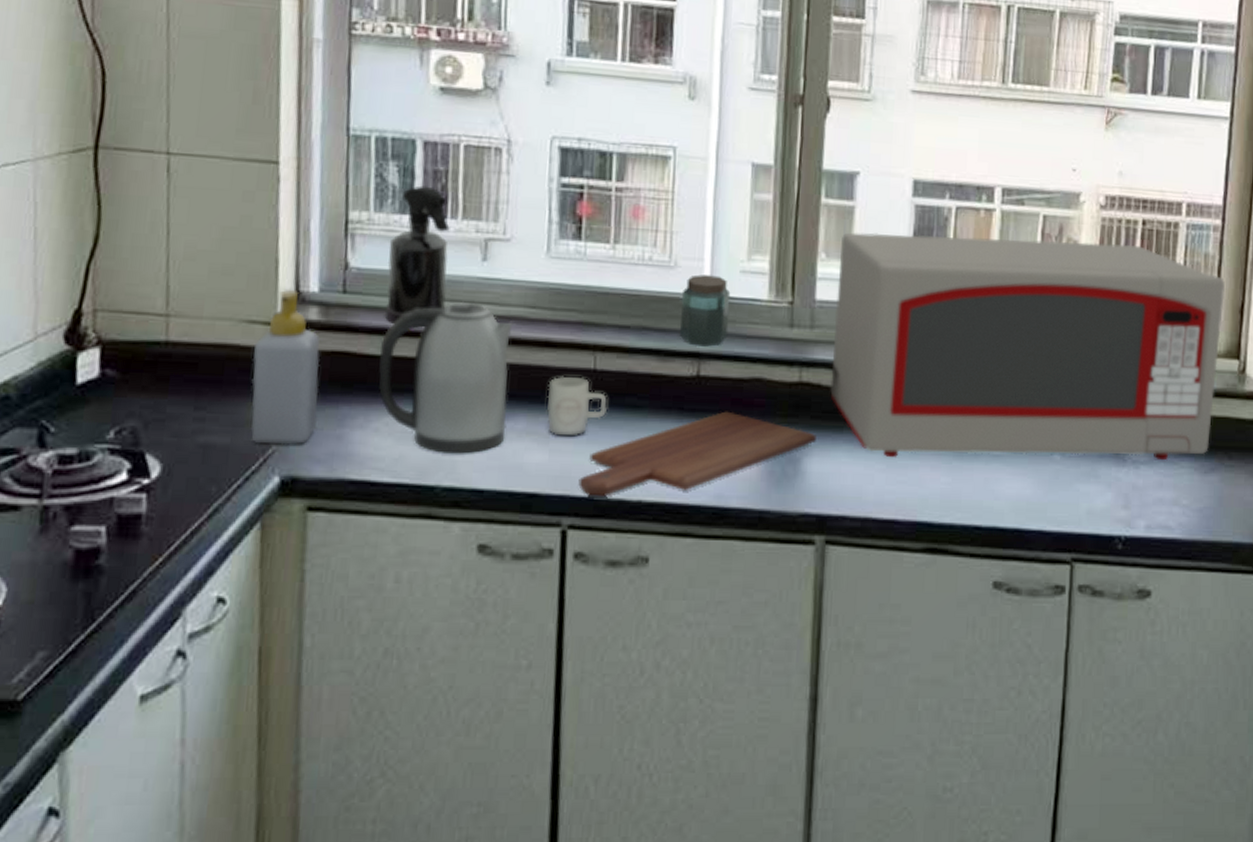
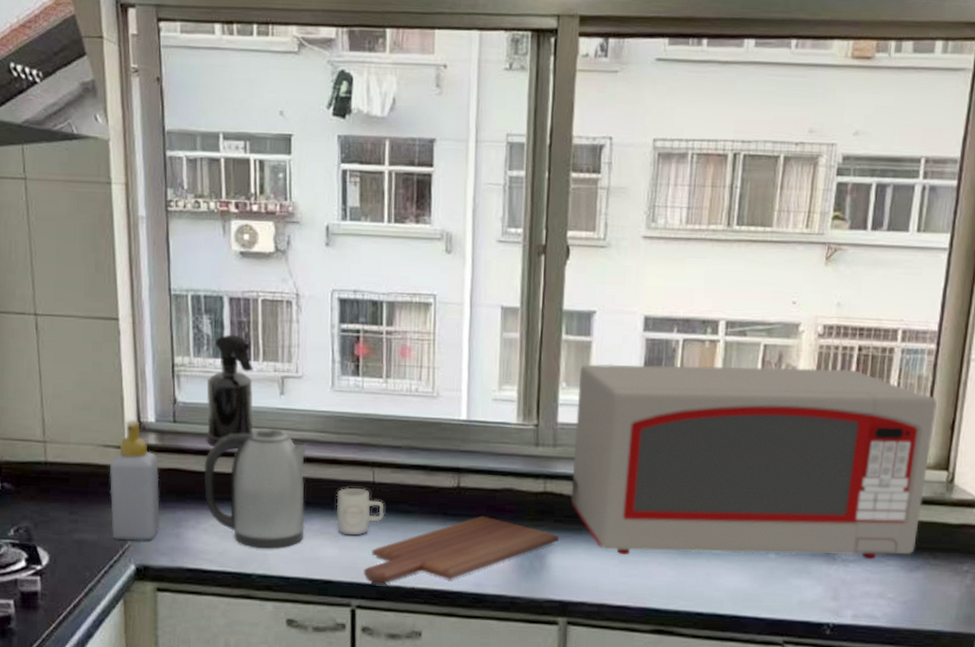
peanut butter: present [680,274,731,347] -> none [443,403,485,463]

